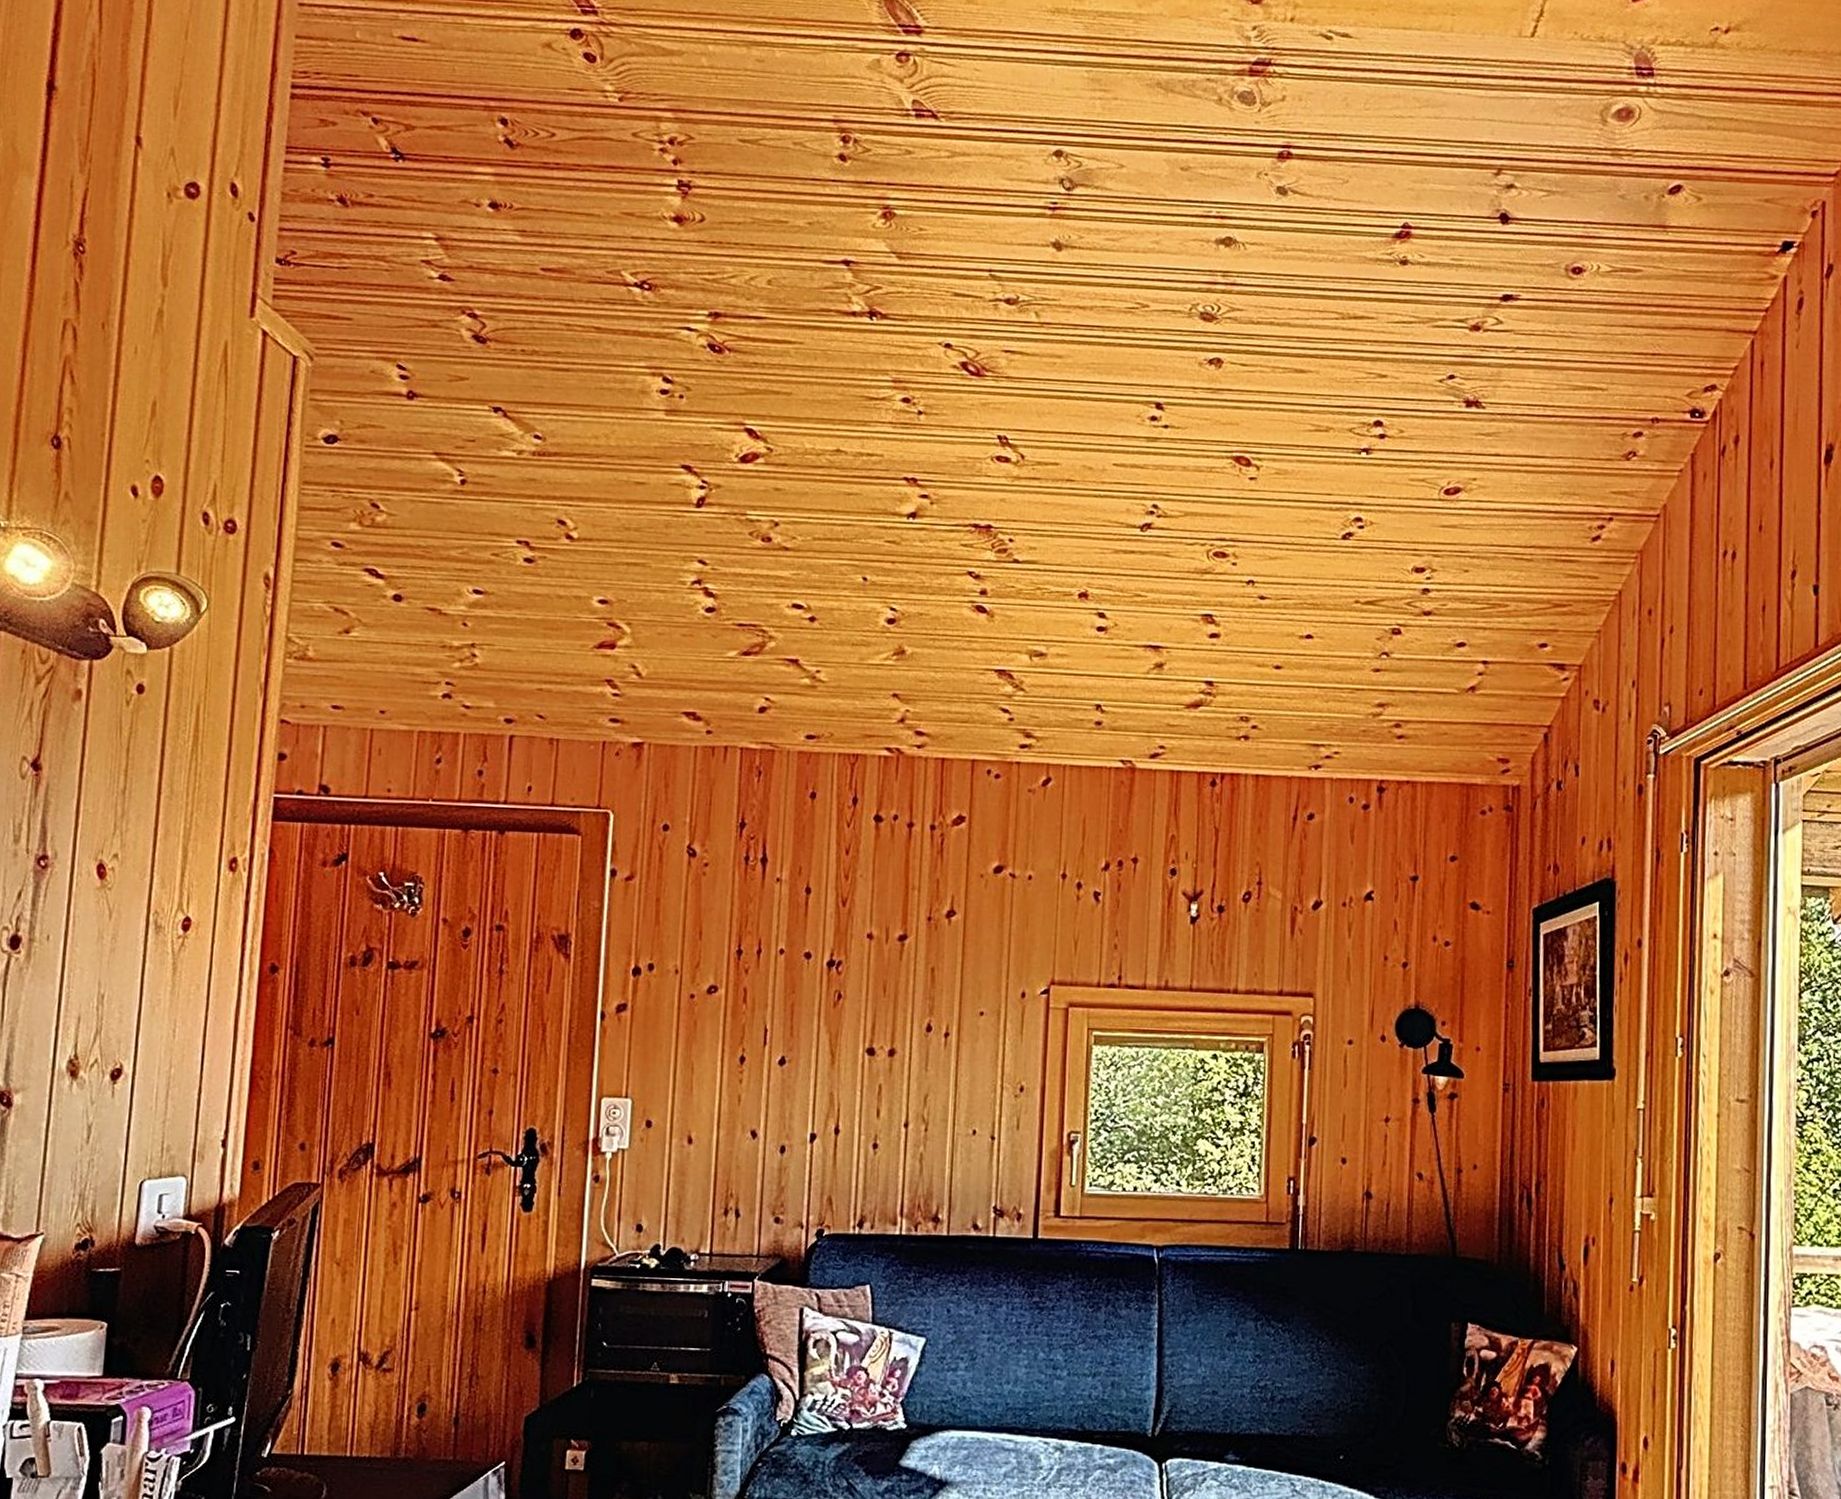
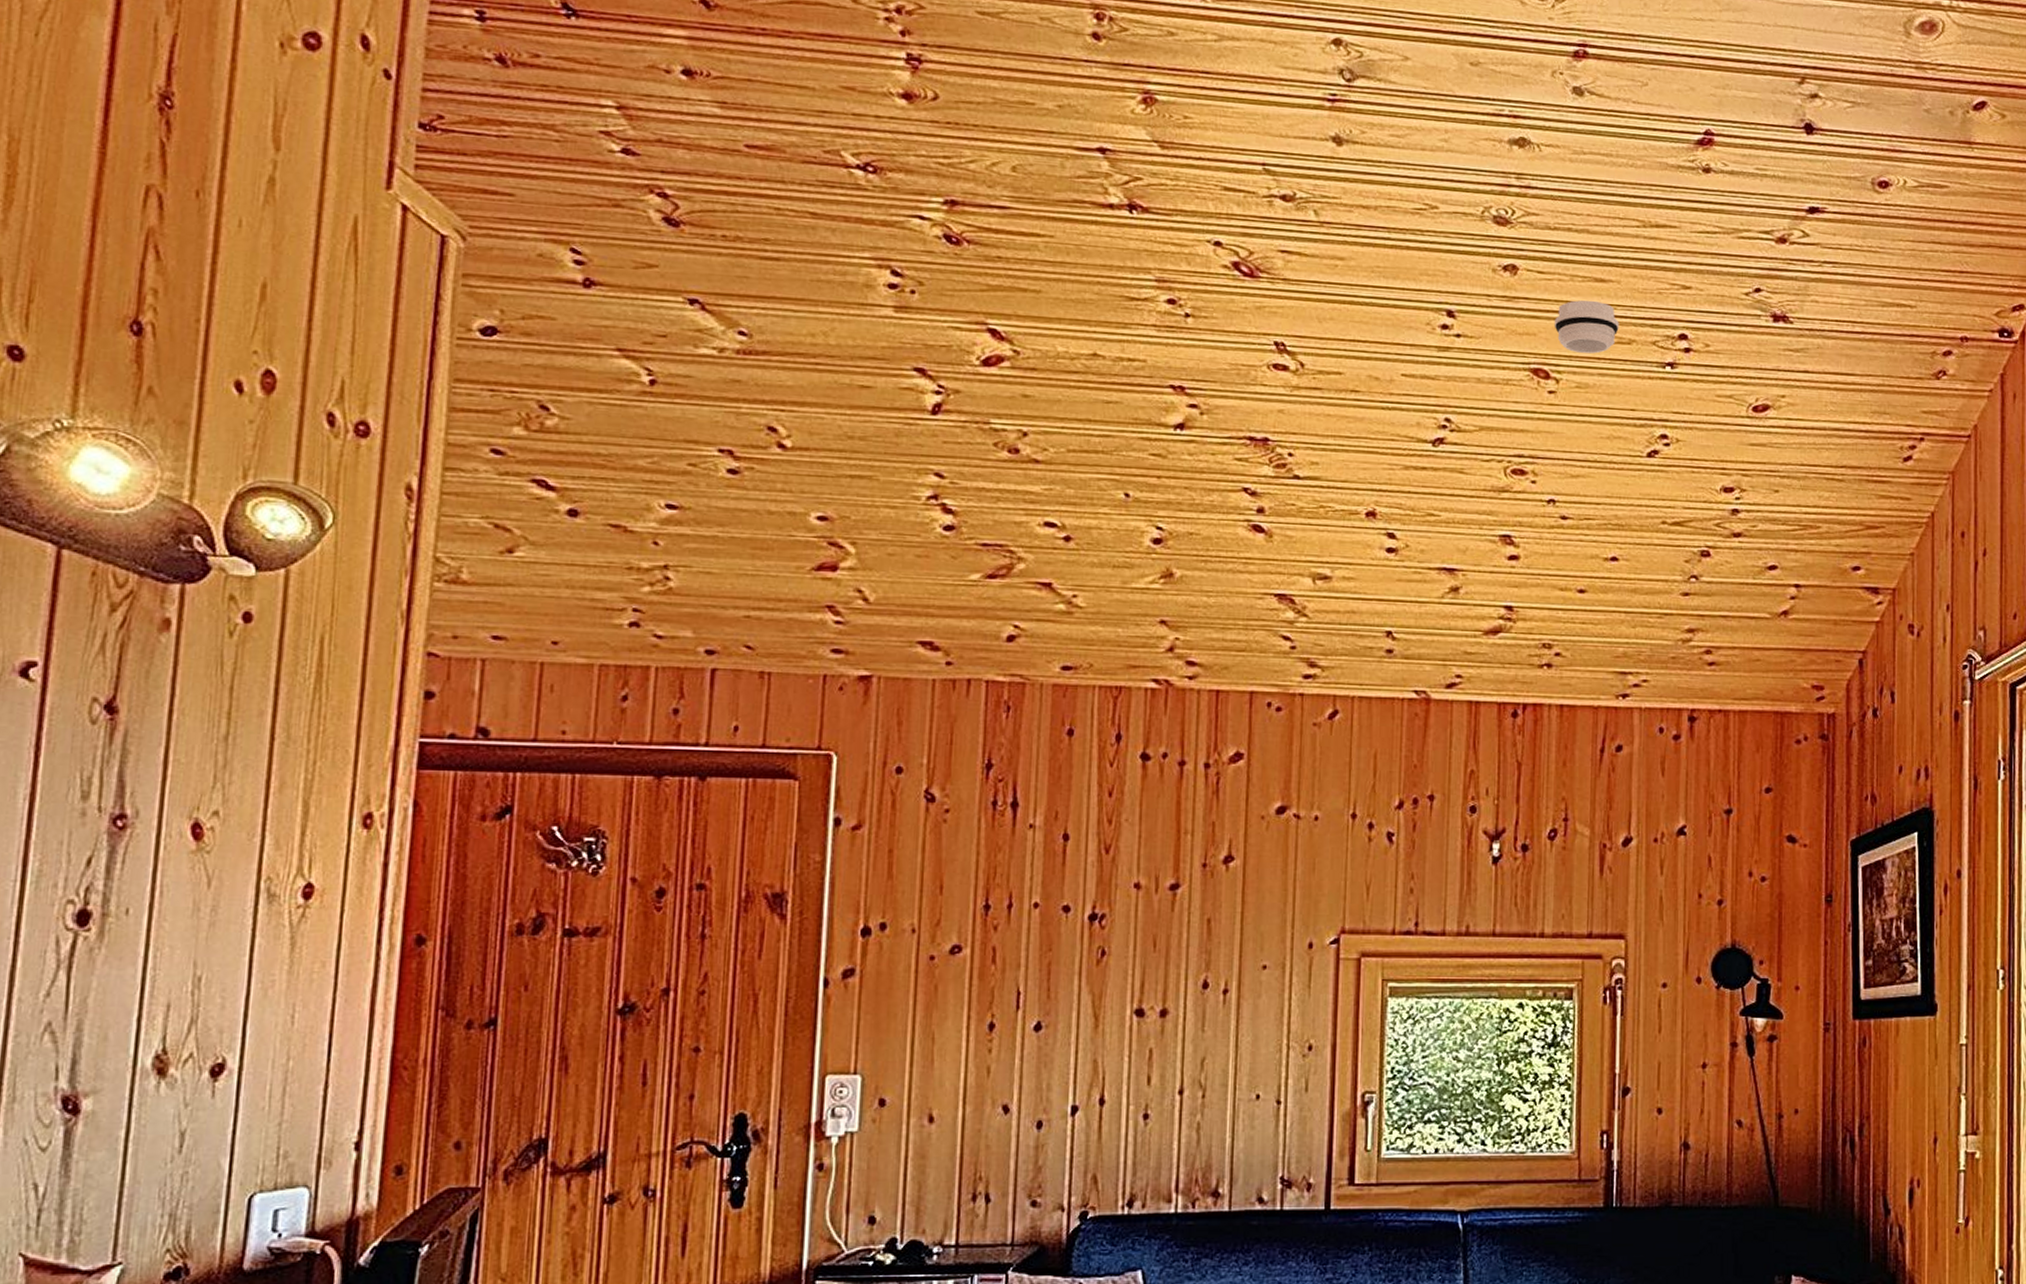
smoke detector: none [1255,390,1317,442] -> present [1554,300,1619,354]

